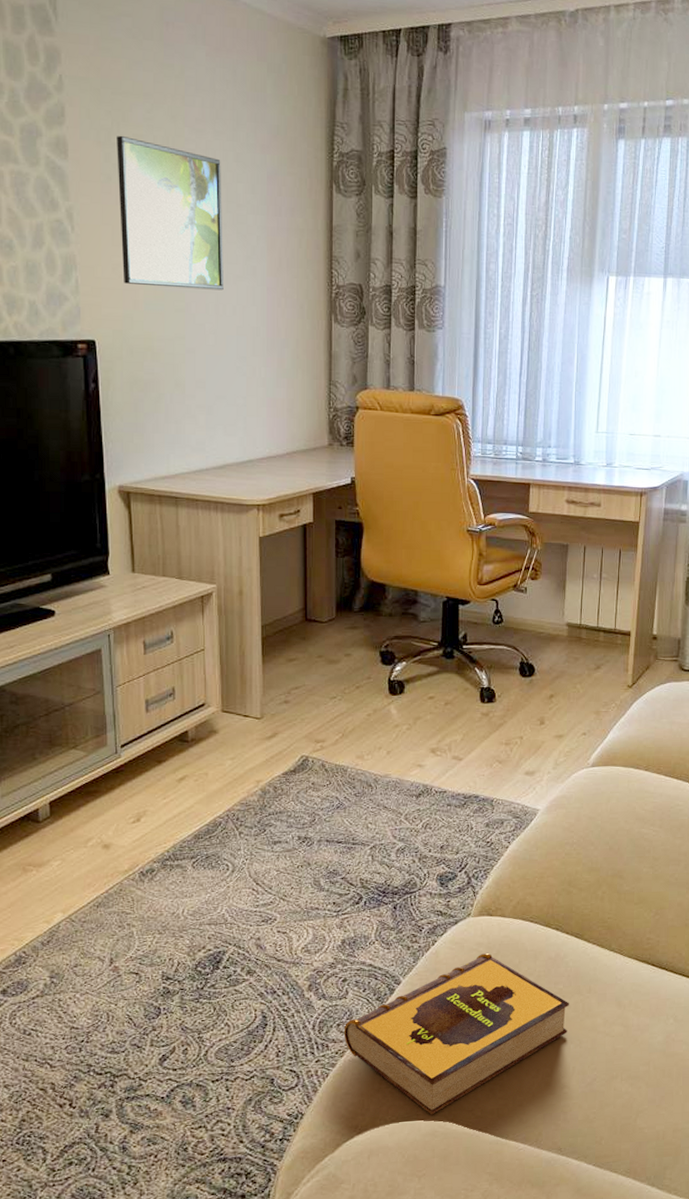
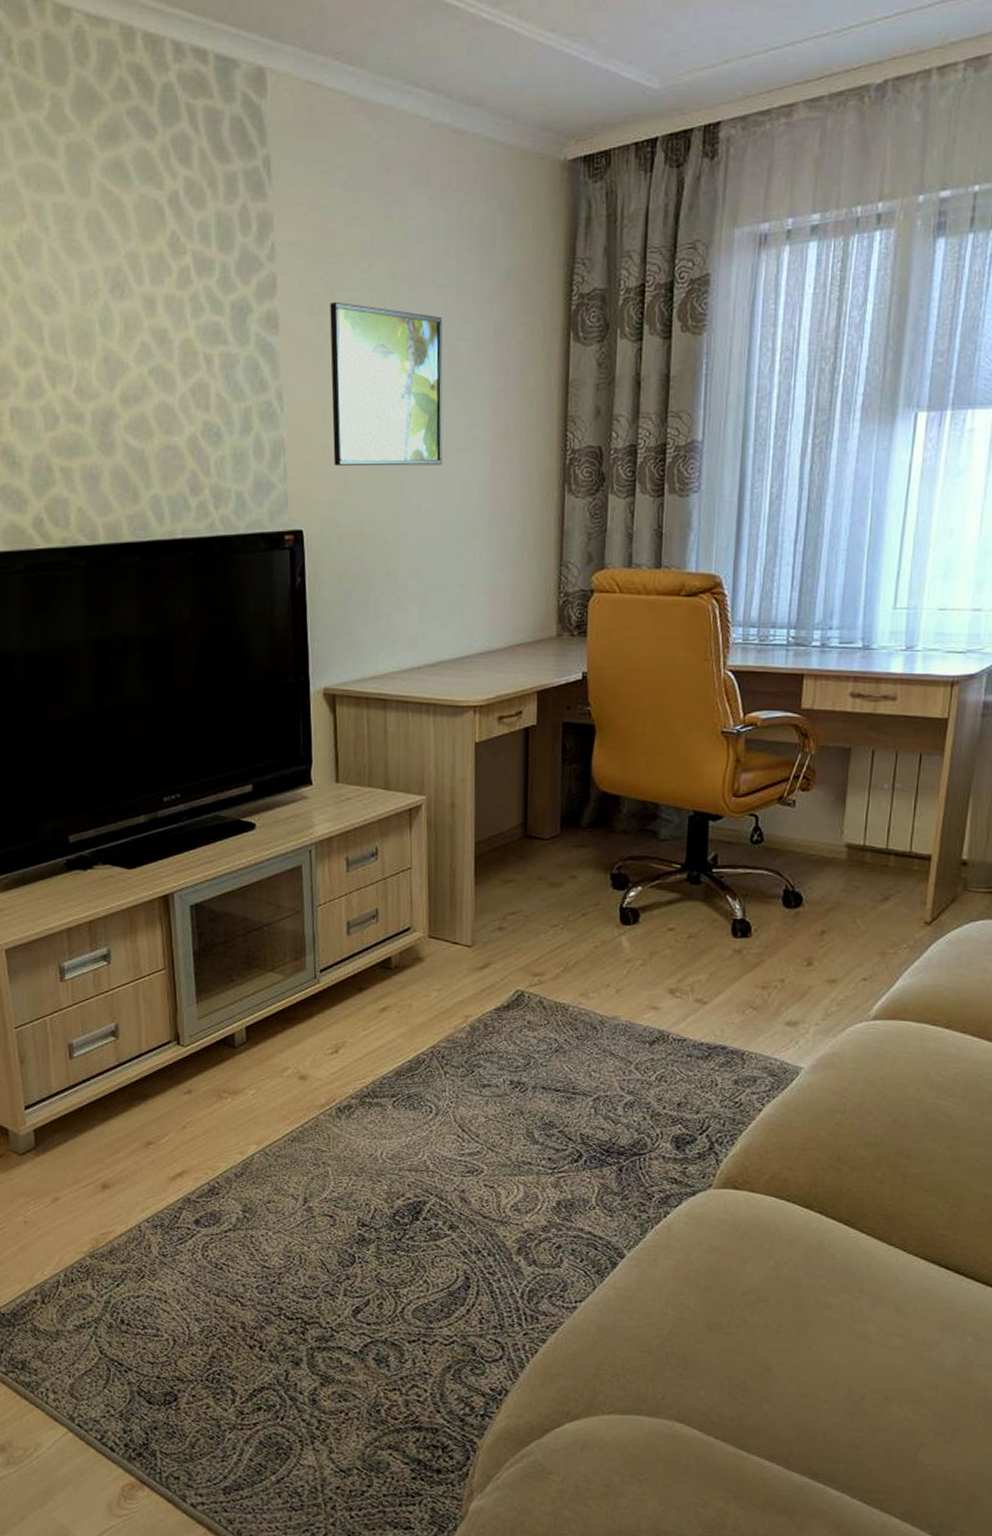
hardback book: present [343,953,569,1115] -> none [556,1233,834,1413]

